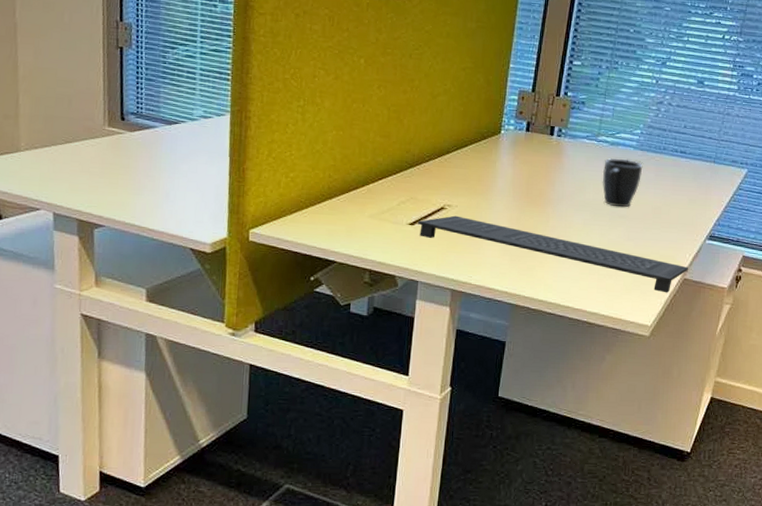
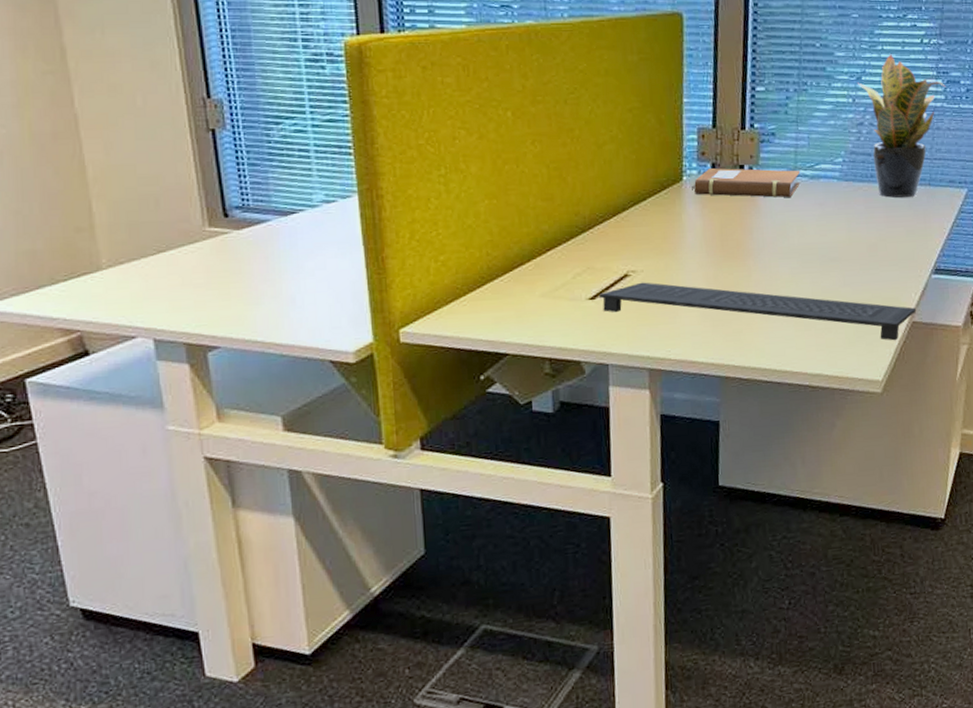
notebook: none [508,126,602,159] -> present [692,168,800,198]
mug: present [602,157,643,208] -> none [805,192,850,249]
potted plant: none [662,45,740,171] -> present [858,54,946,198]

